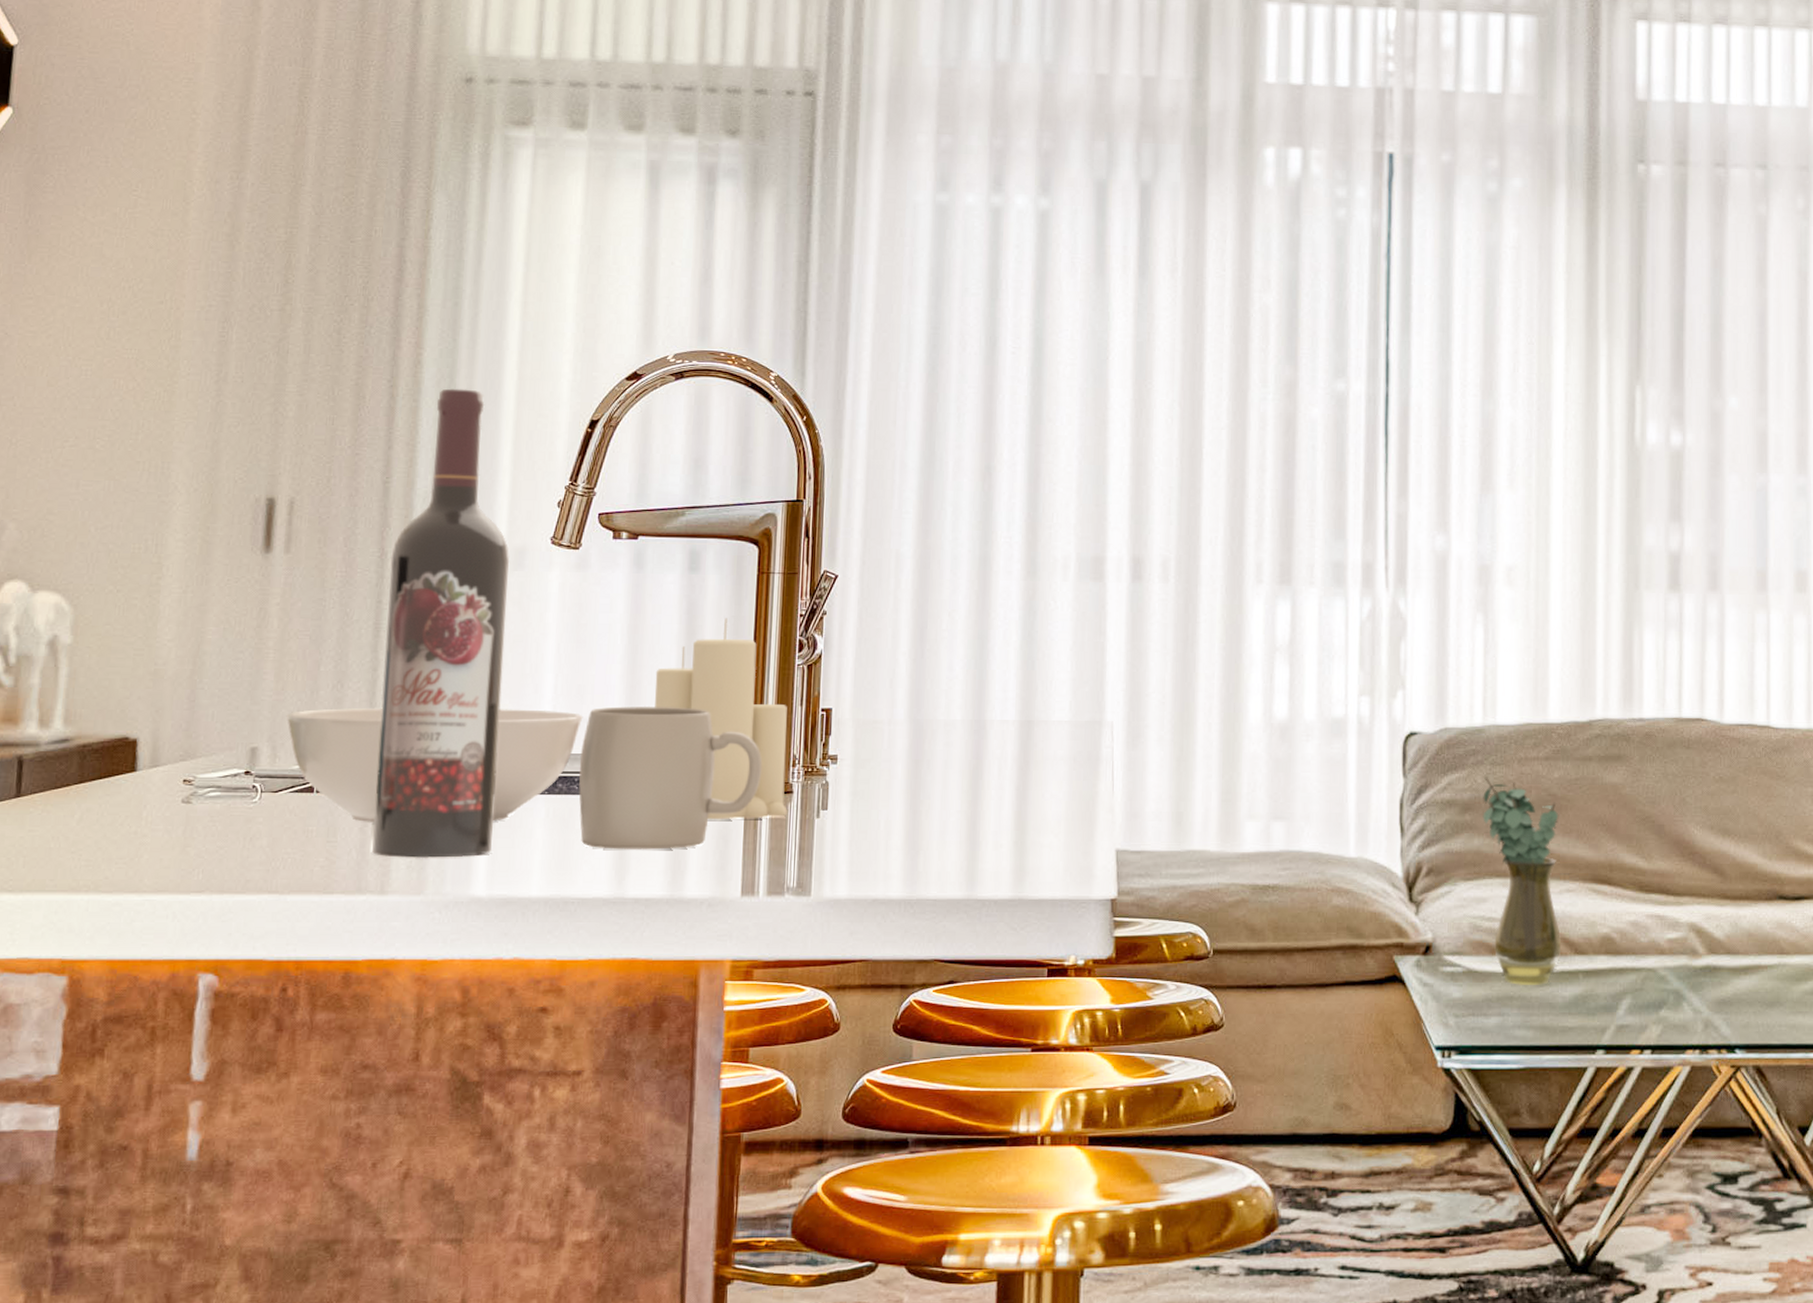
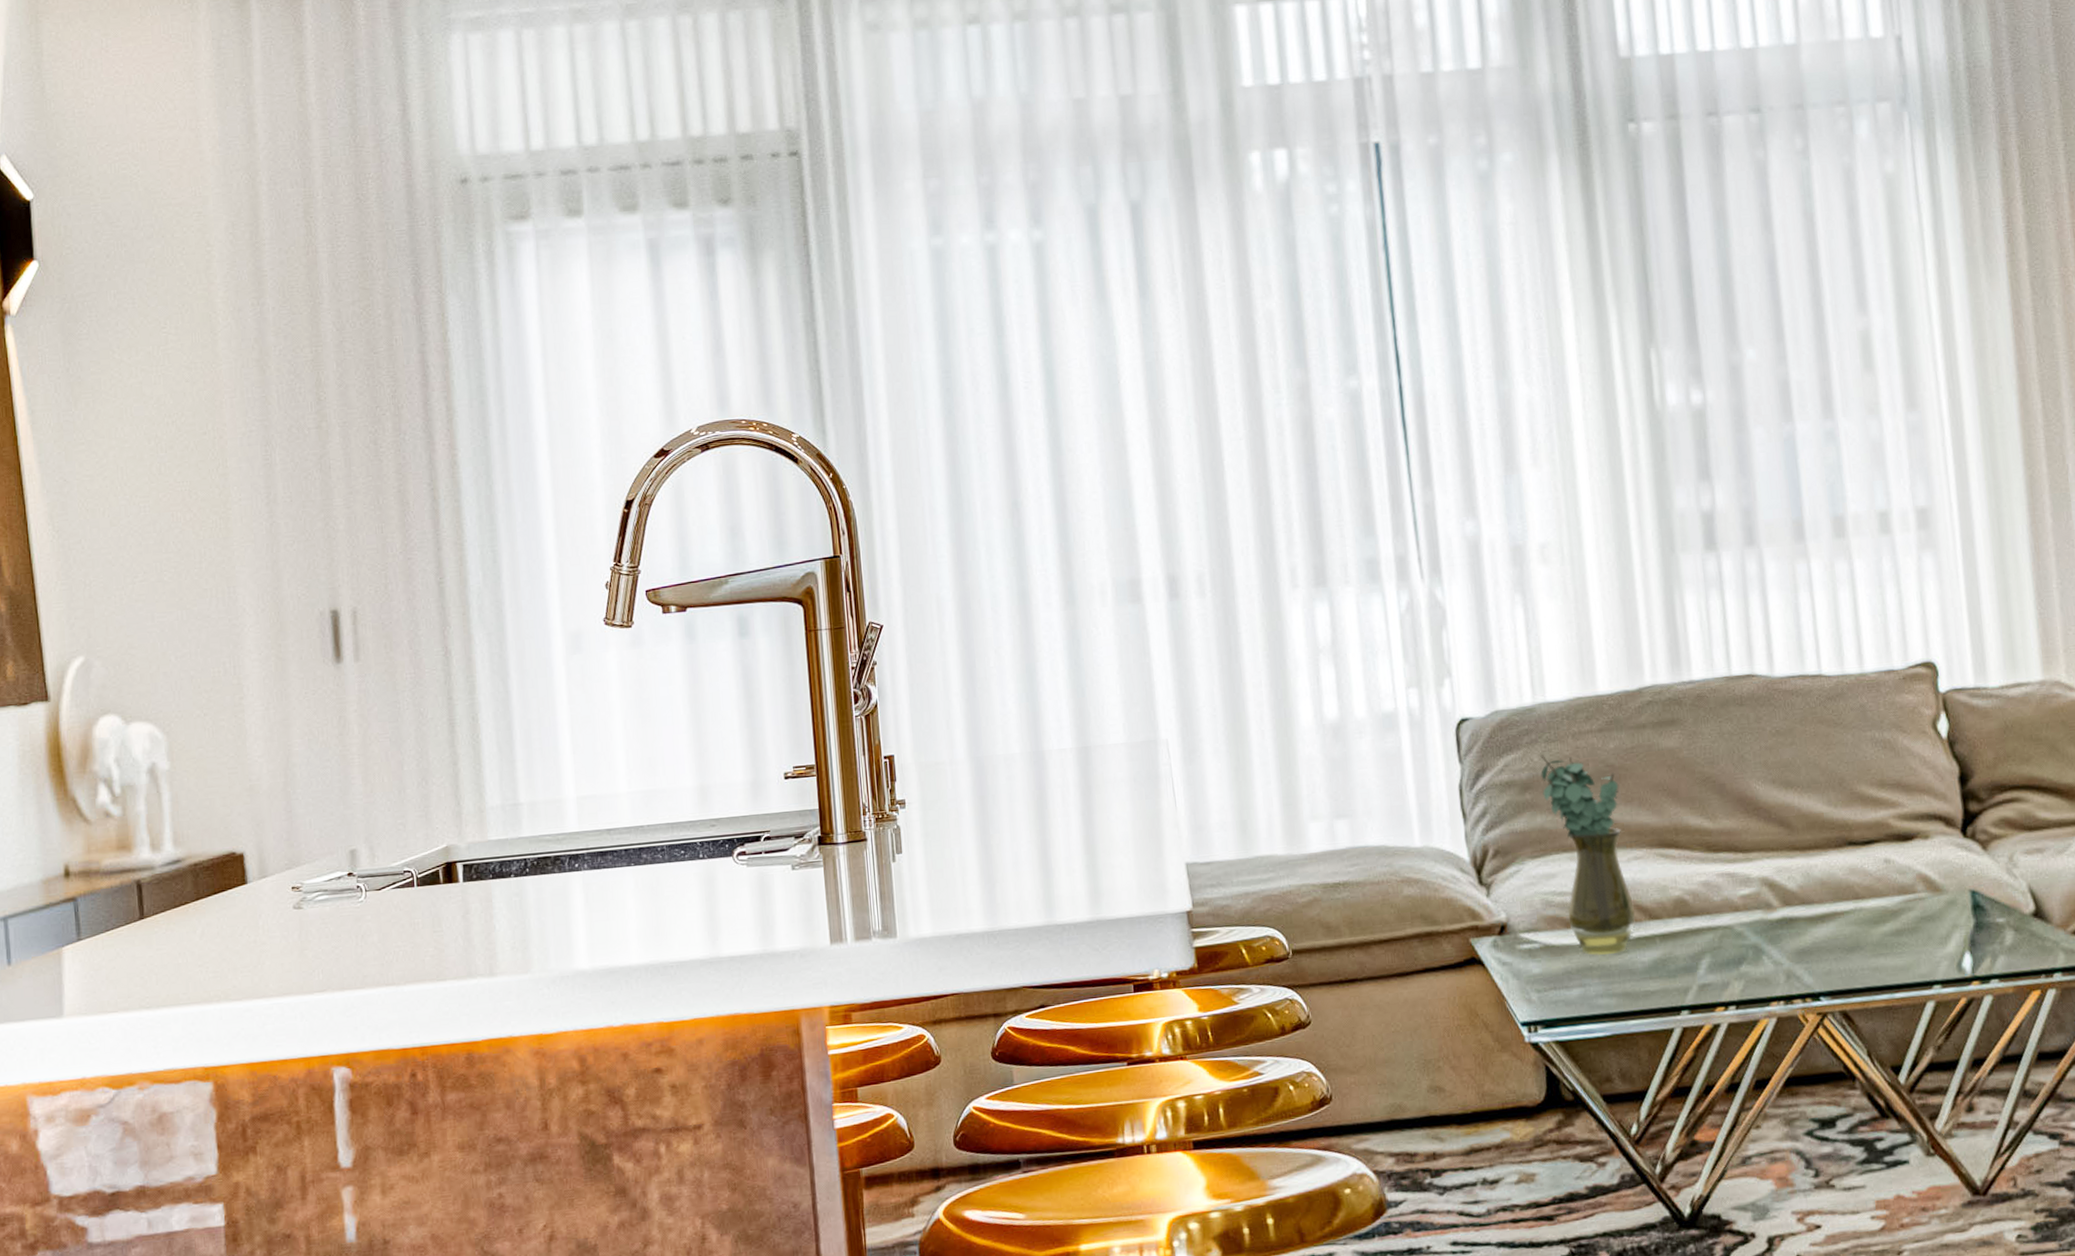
bowl: present [286,707,583,822] -> none [378,785,658,910]
wine bottle: present [372,388,509,859] -> none [454,484,588,941]
mug: present [578,706,762,850] -> none [659,768,835,912]
candle: present [655,618,787,820] -> none [720,678,864,875]

